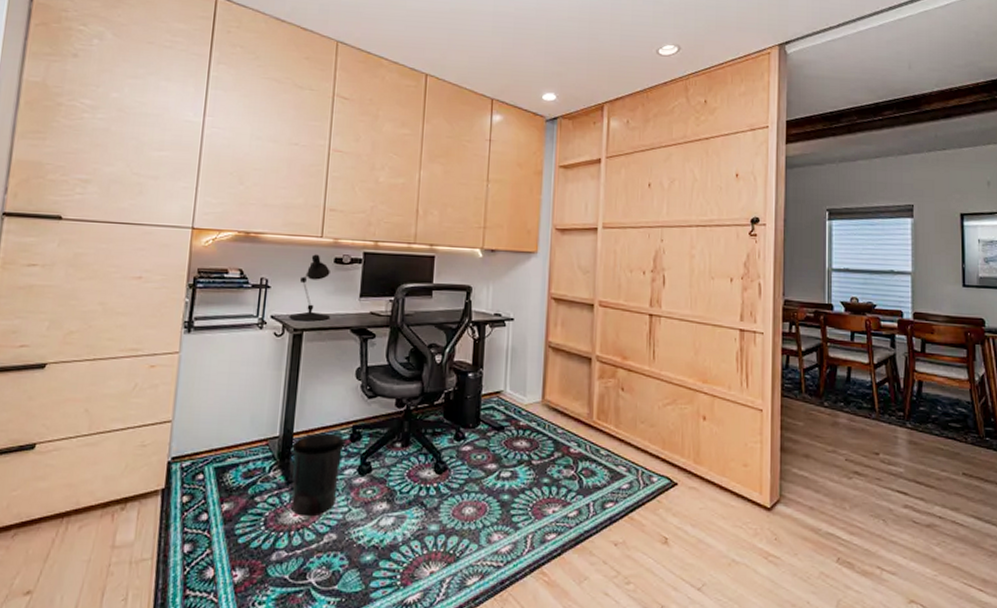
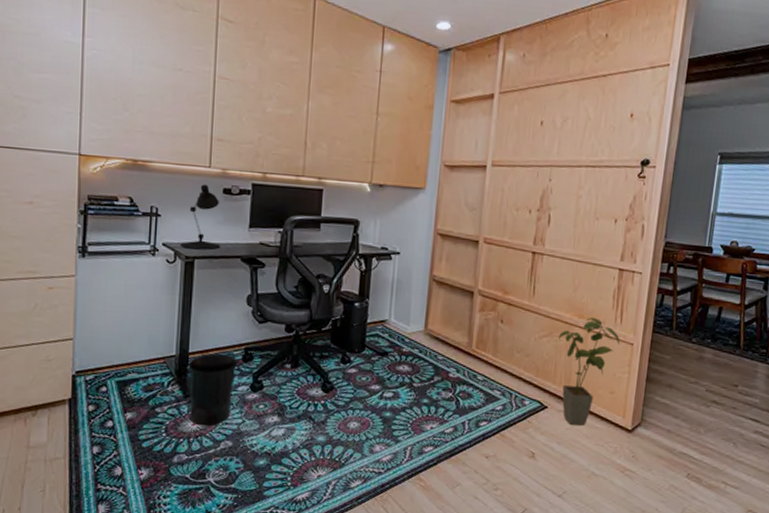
house plant: none [682,381,749,504] -> present [557,317,620,426]

